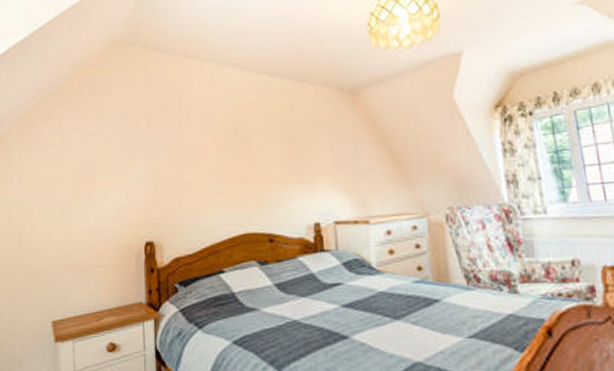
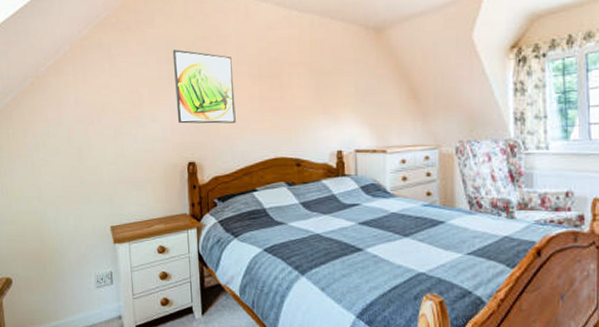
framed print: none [130,118,200,199] -> present [172,49,236,124]

